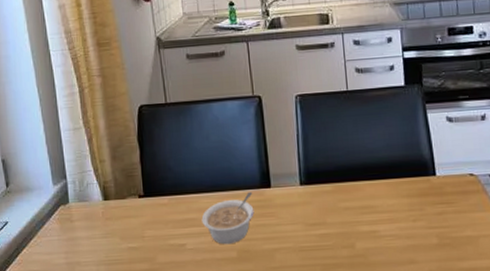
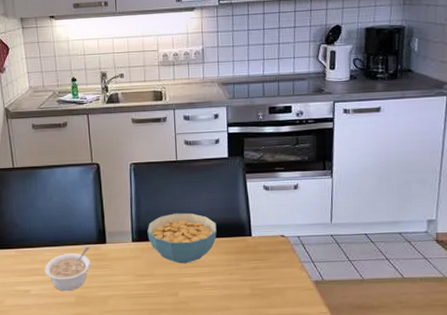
cereal bowl: none [317,150,396,210] -> present [147,212,217,264]

